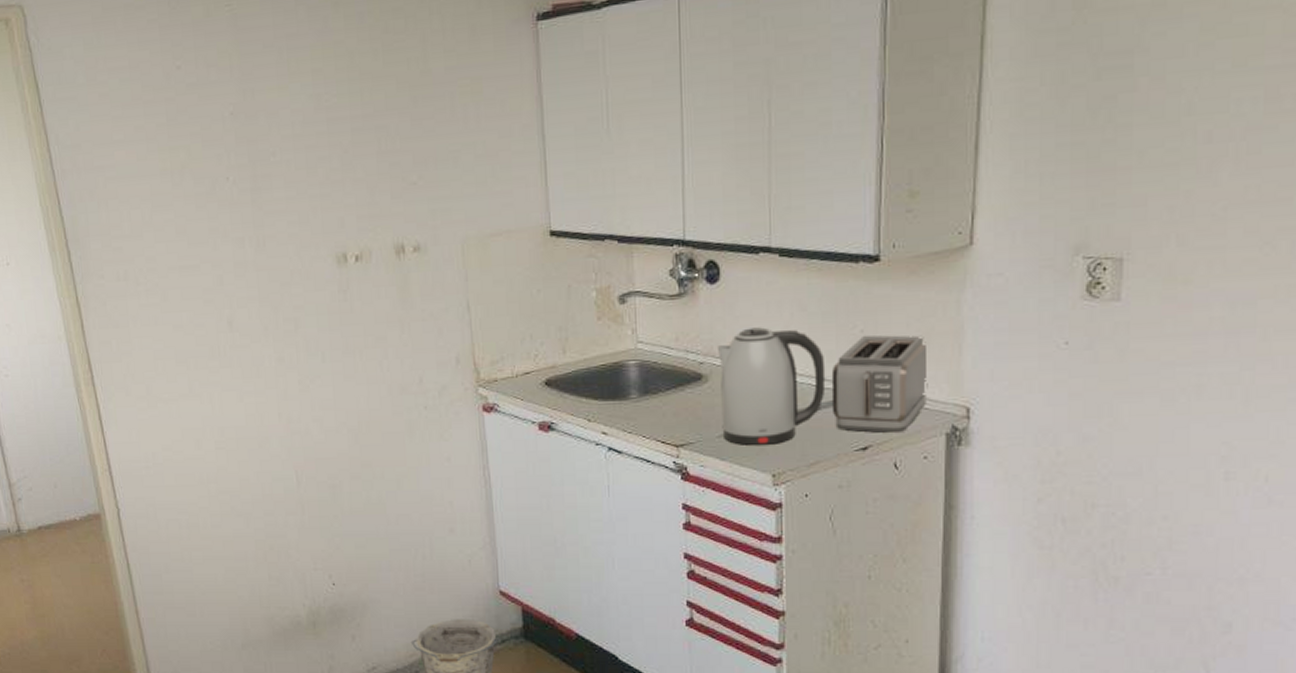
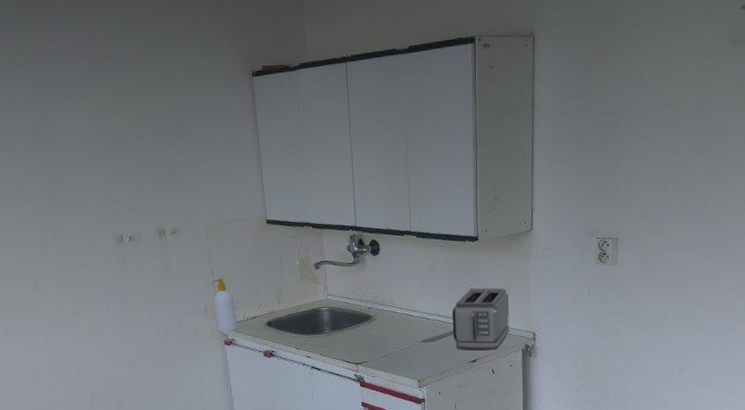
soap bottle: none [468,315,503,393] -> present [212,278,238,332]
kettle: present [716,327,826,447] -> none [379,284,449,362]

